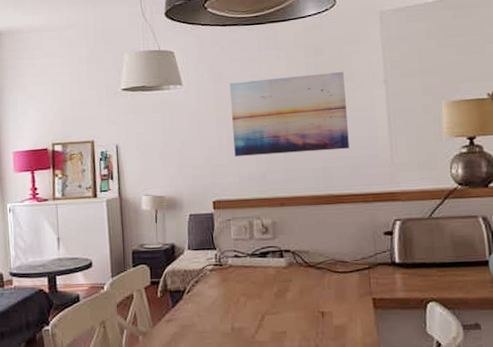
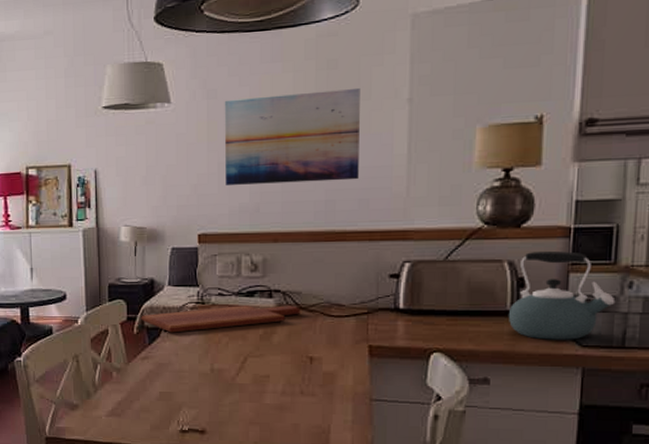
cutting board: none [164,264,310,295] -> present [141,305,301,333]

